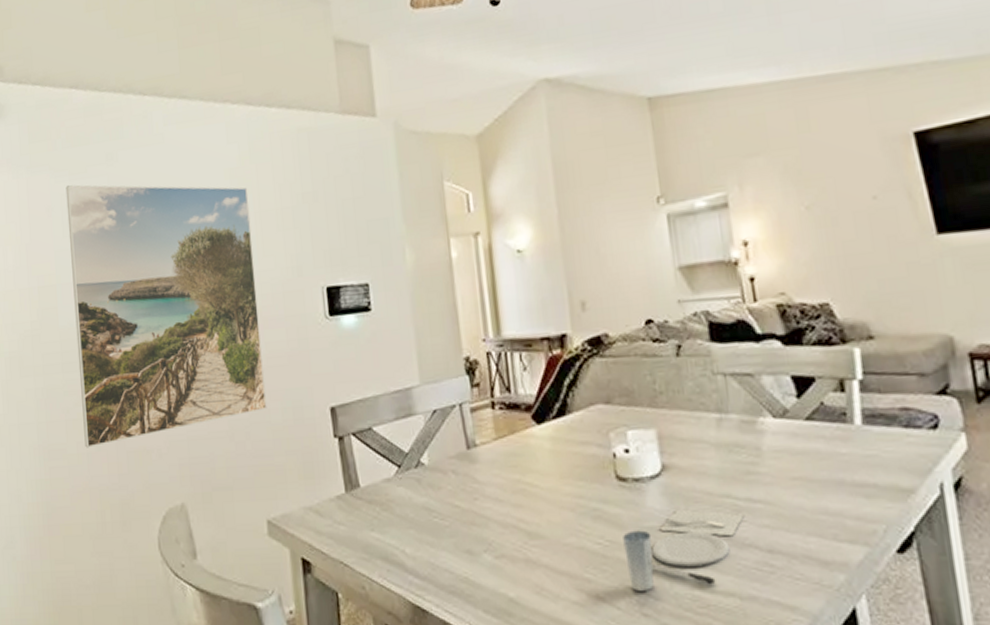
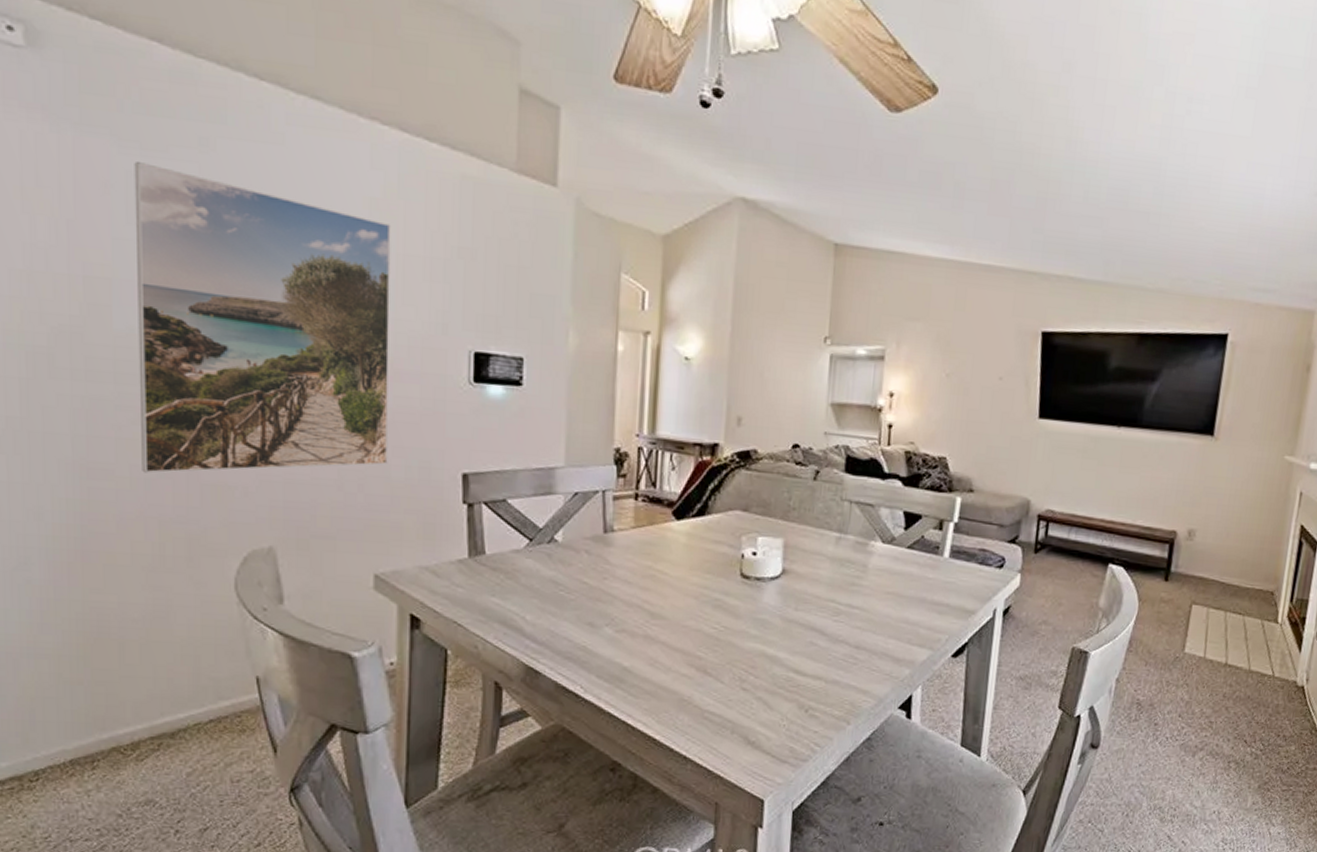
place setting: present [623,509,745,591] -> none [736,607,843,670]

